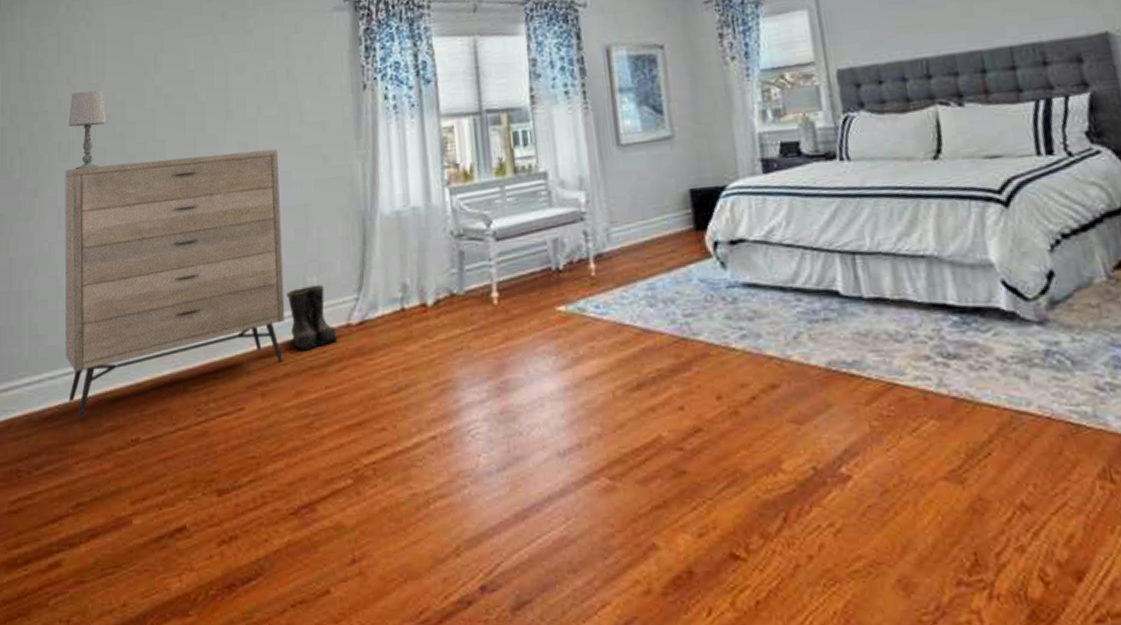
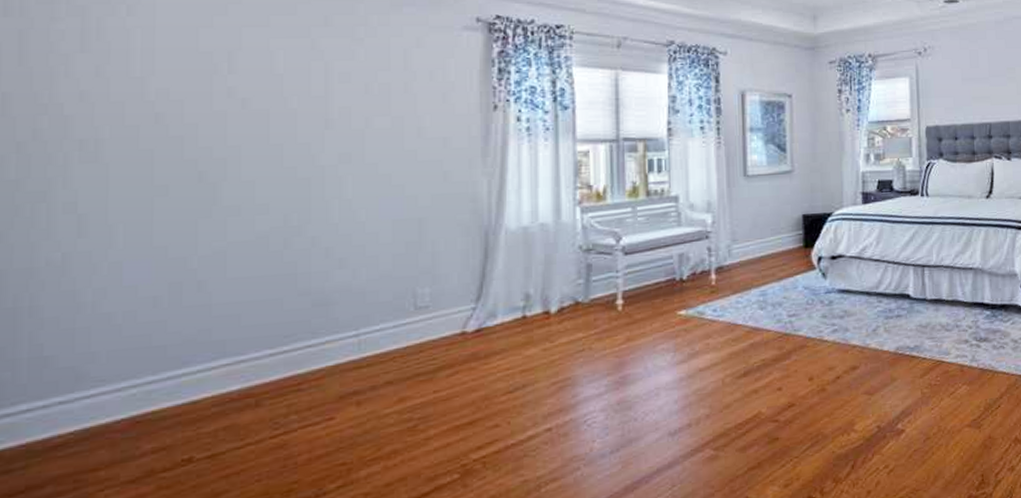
dresser: present [65,149,285,420] -> none [86,162,390,445]
table lamp: present [68,90,107,169] -> none [96,84,156,173]
boots: present [287,285,339,350] -> none [393,295,452,358]

